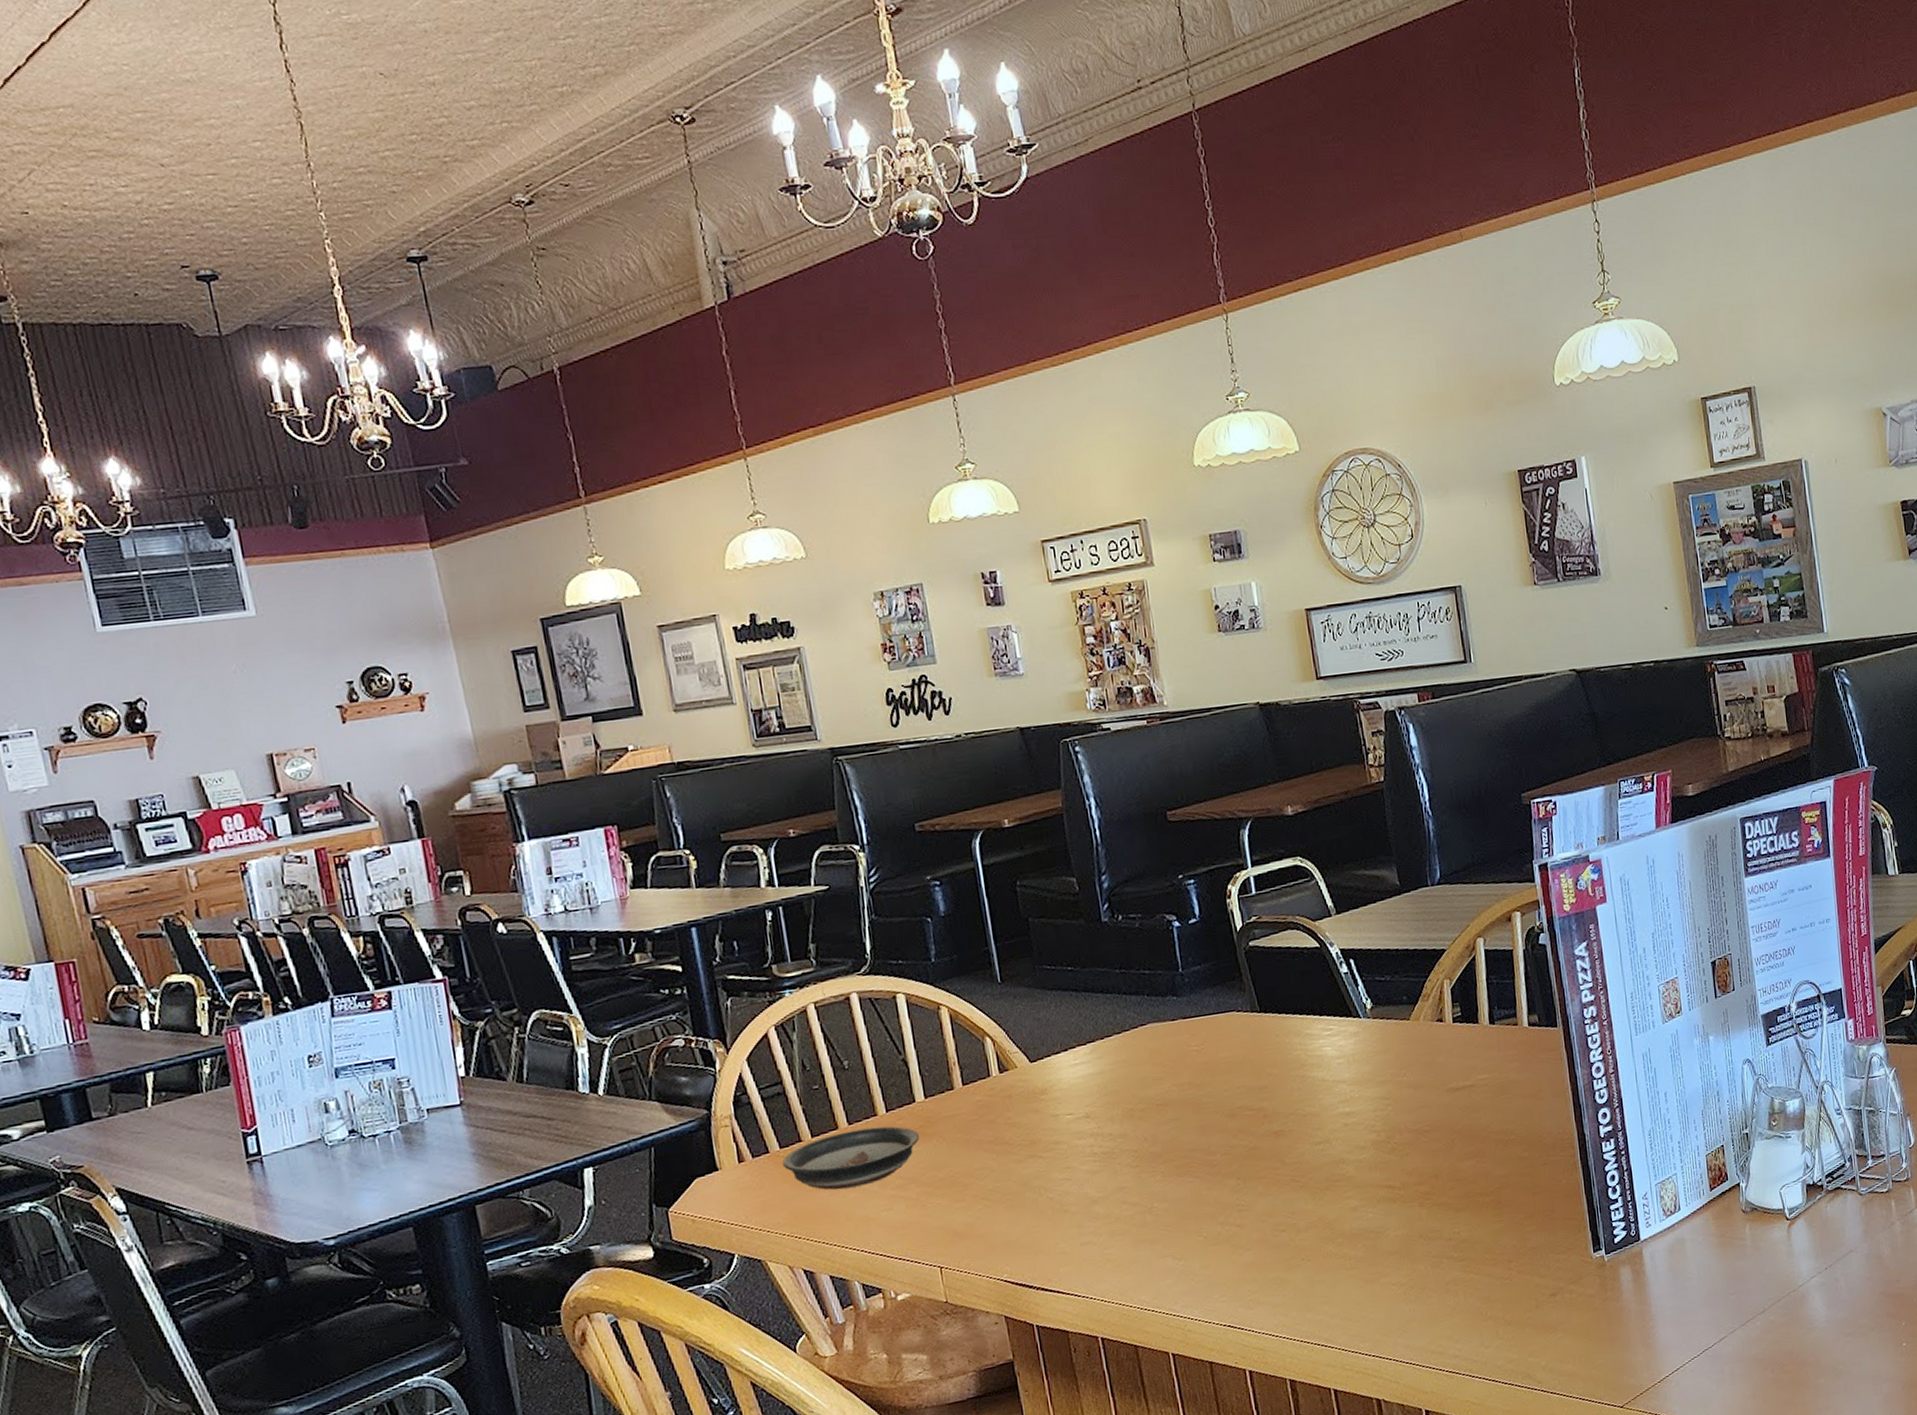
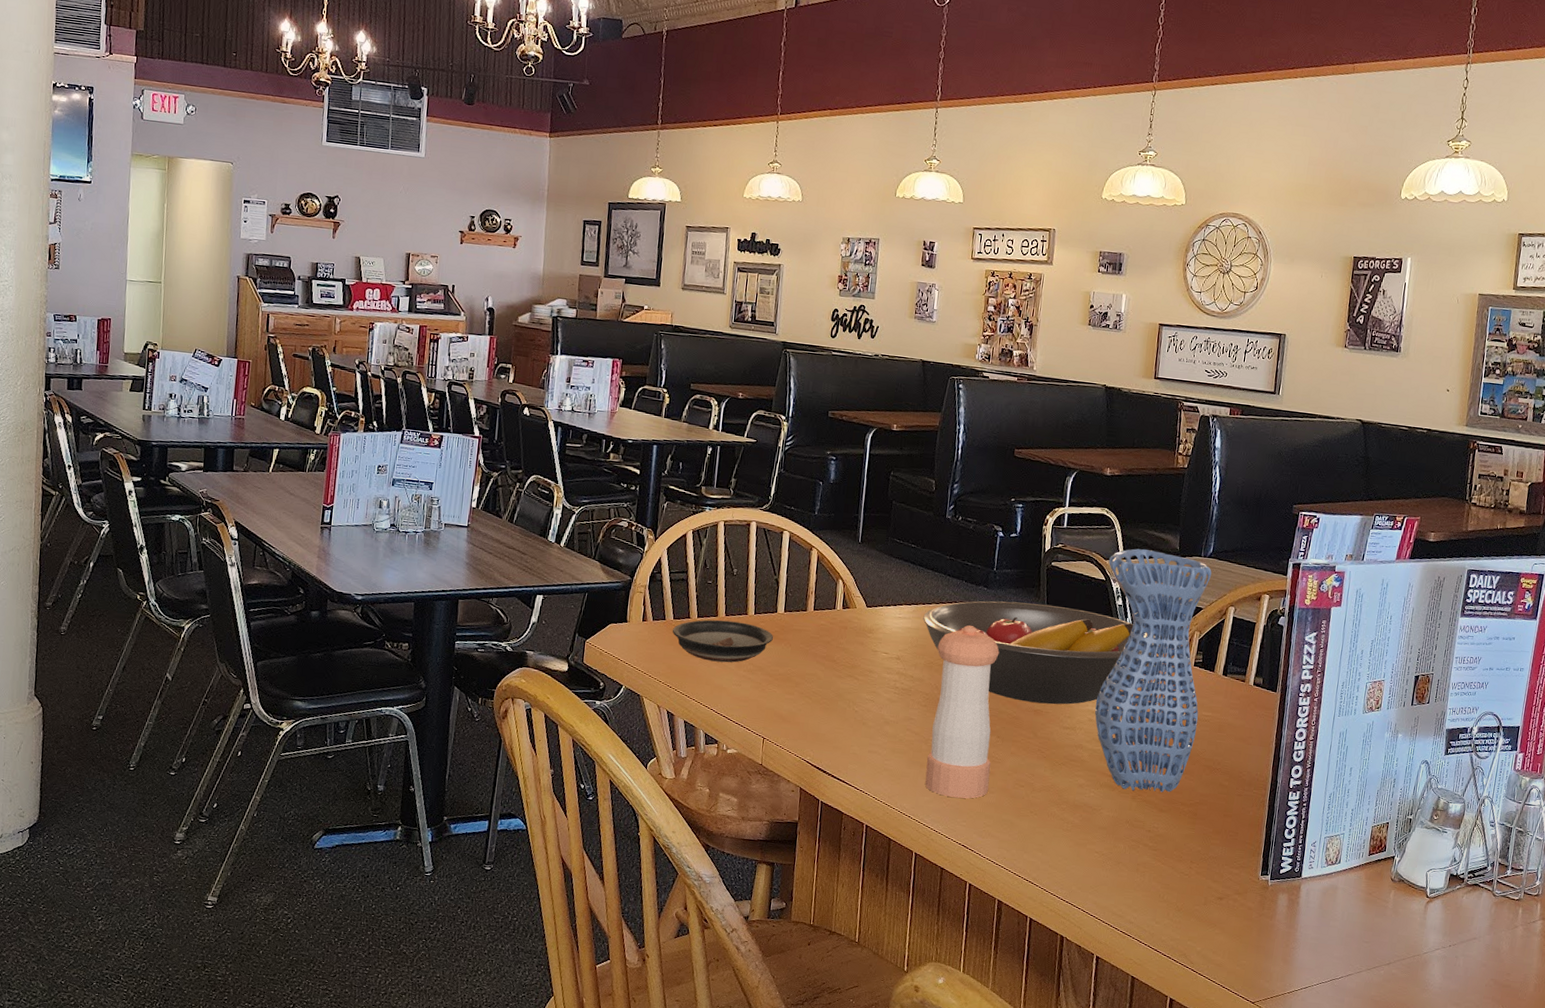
fruit bowl: none [1105,989,1408,1127] -> present [923,601,1161,705]
pepper shaker: none [1133,1049,1243,1272] -> present [925,625,1000,799]
vase: none [1318,891,1476,1198] -> present [1095,548,1212,793]

